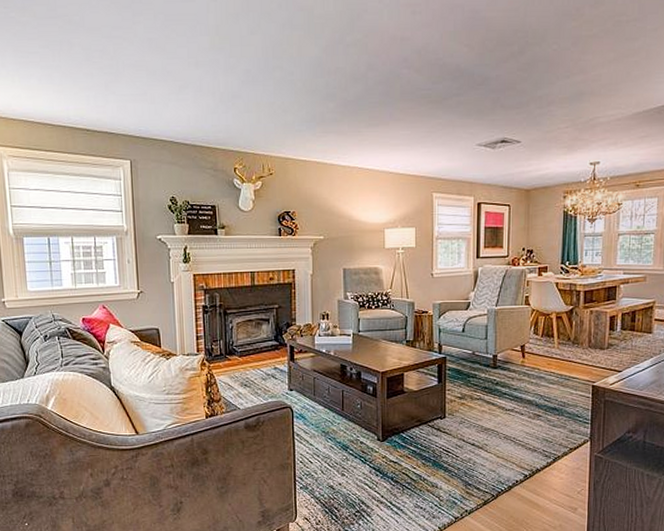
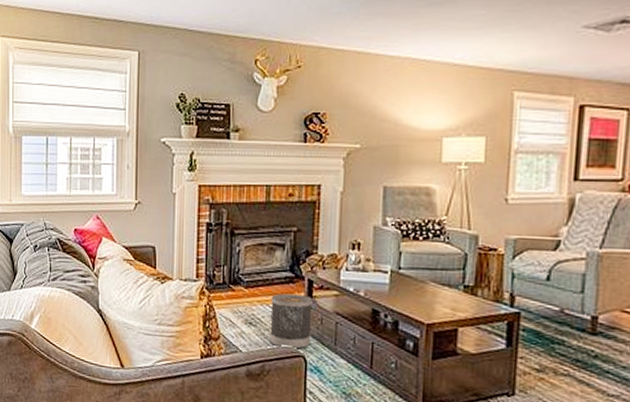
wastebasket: none [261,358,295,402] -> present [269,293,313,350]

